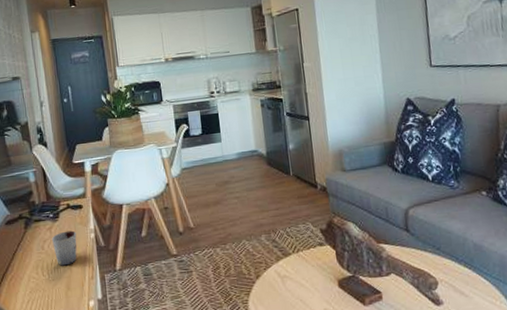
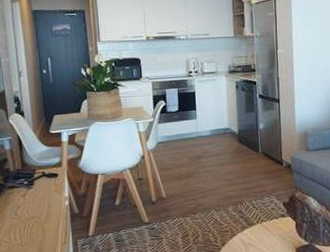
cup: present [51,230,77,266] -> none [25,197,51,231]

